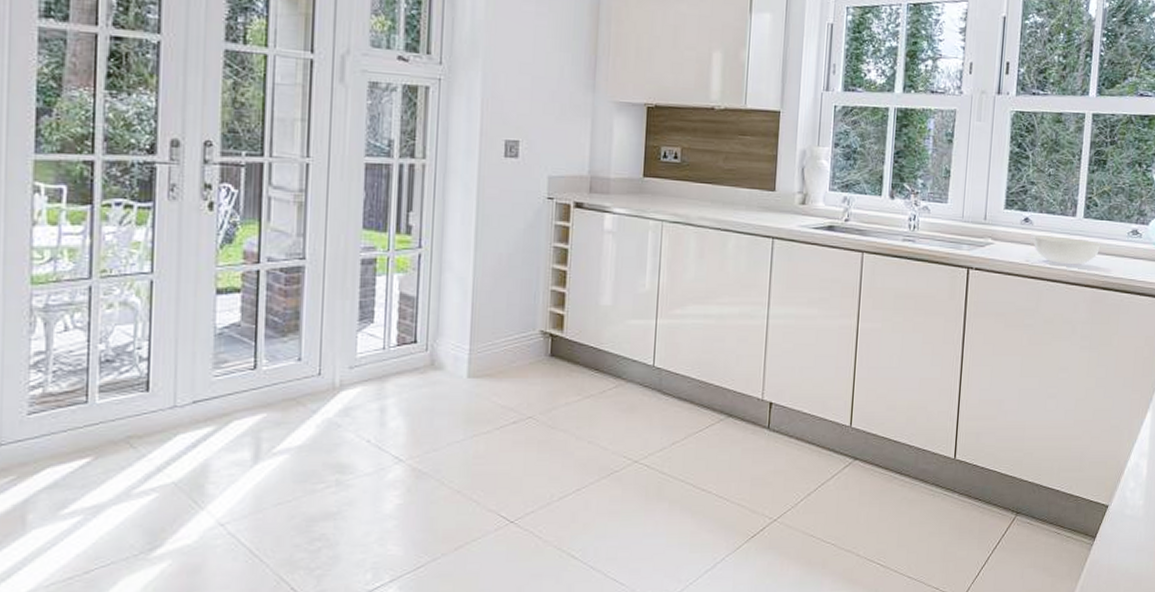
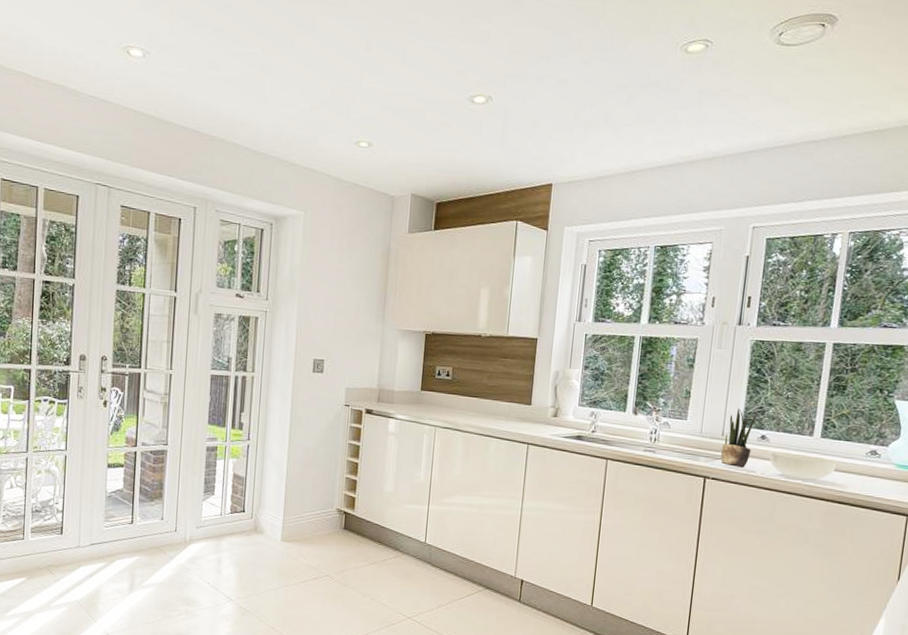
potted plant: none [983,188,1019,256] -> present [720,408,757,469]

